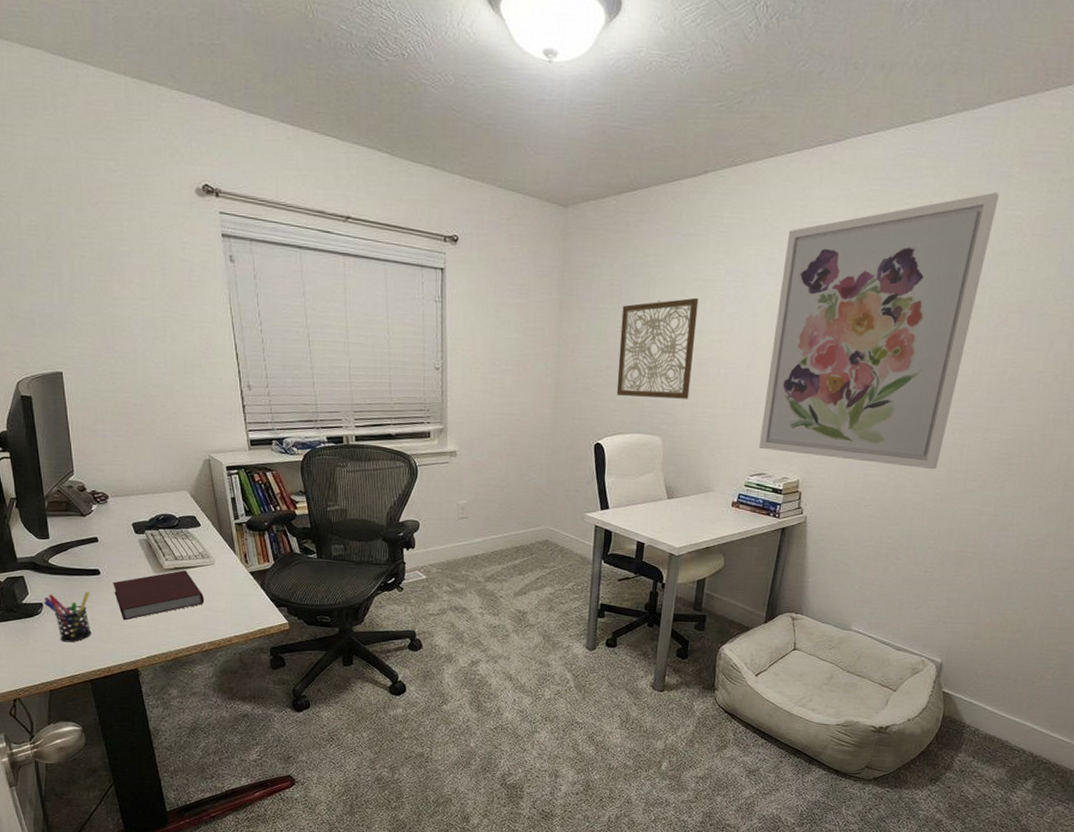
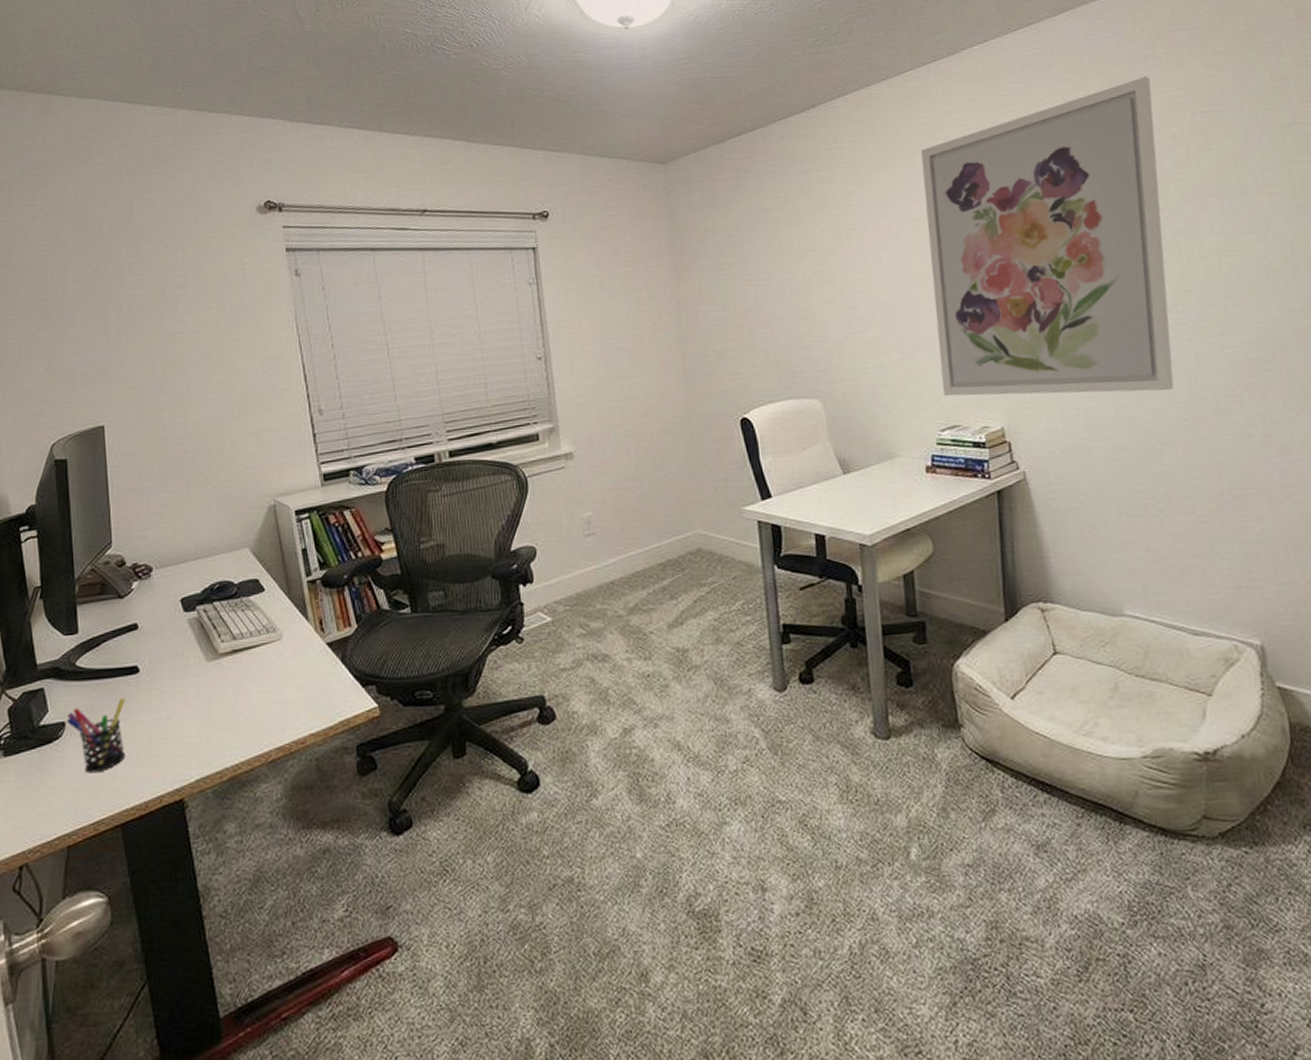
notebook: present [113,570,205,621] -> none [154,652,271,732]
wall art: present [616,297,699,399] -> none [746,235,845,358]

